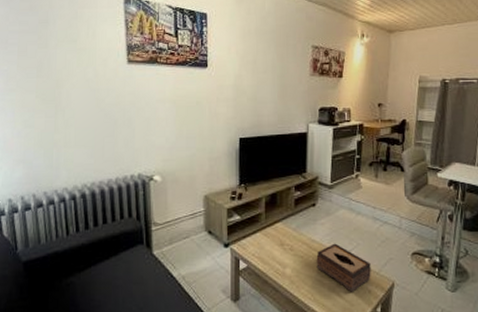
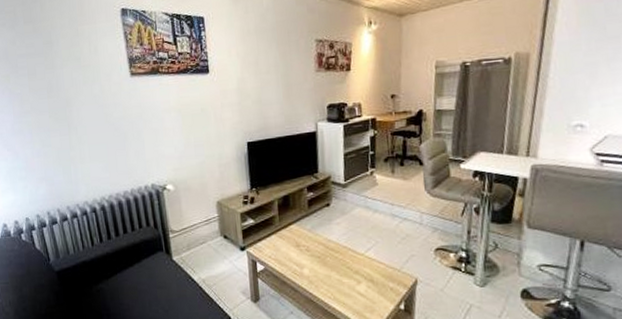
tissue box: present [316,243,371,292] -> none [333,242,392,290]

